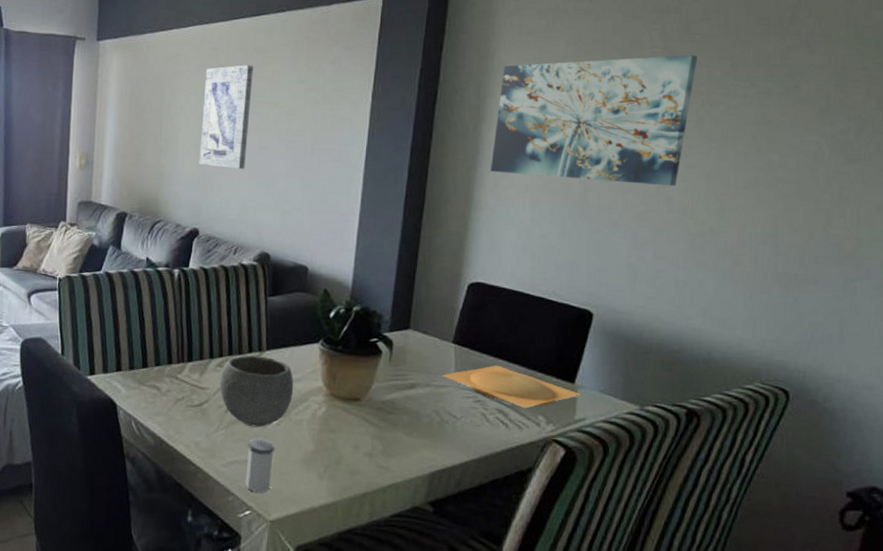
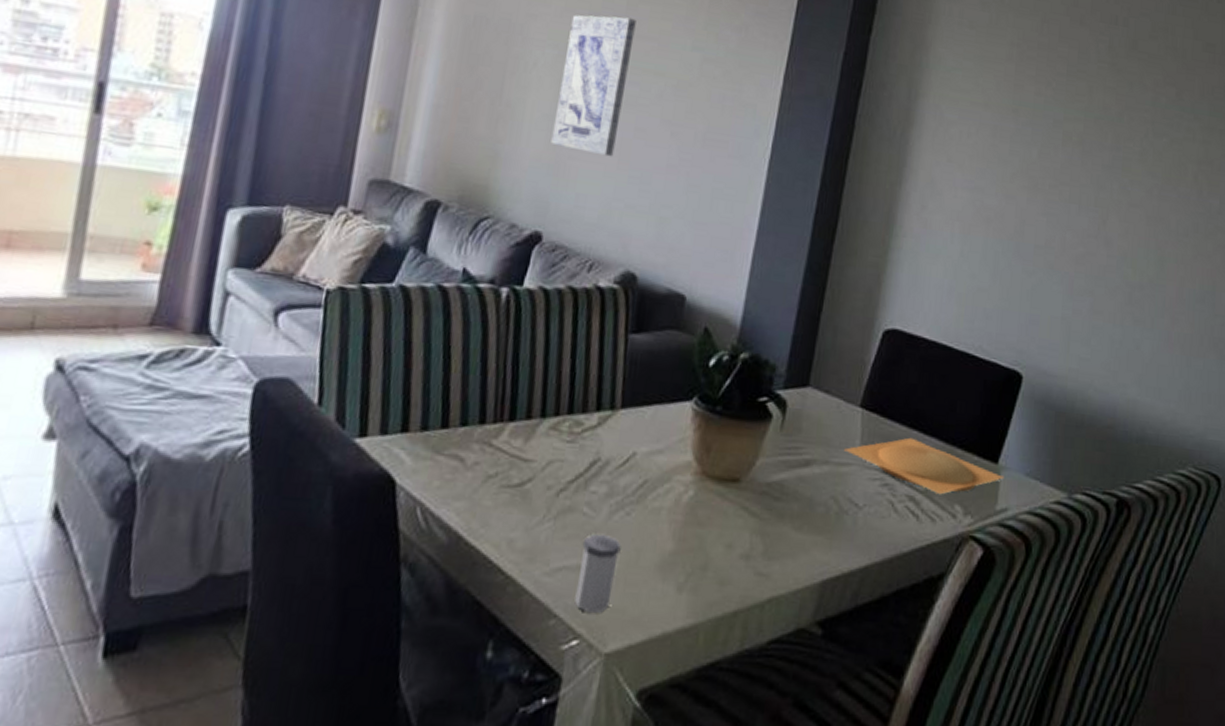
bowl: present [220,355,294,428] -> none [551,414,654,518]
wall art: present [490,55,698,187] -> none [916,61,1144,227]

